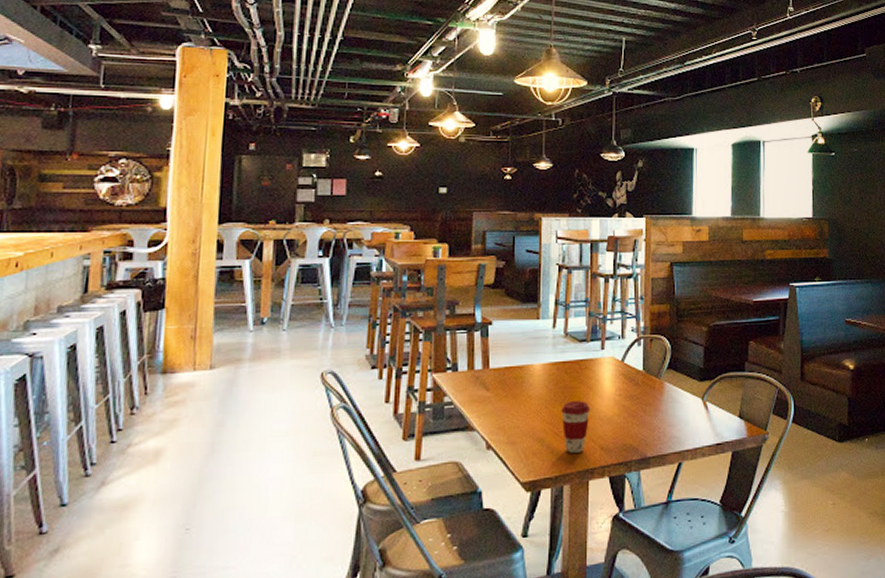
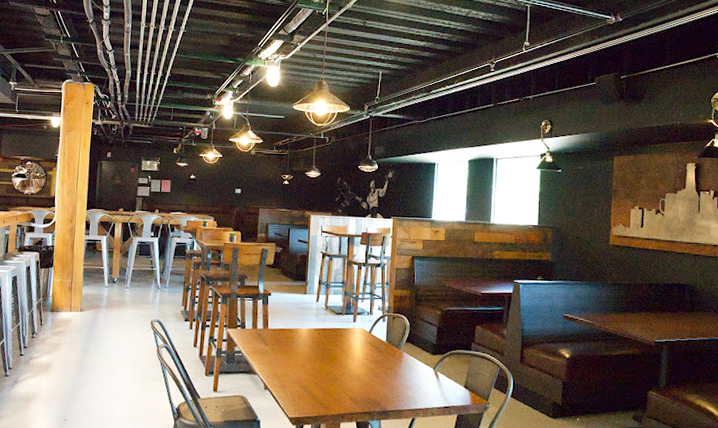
coffee cup: present [561,401,591,453] -> none [321,360,344,400]

